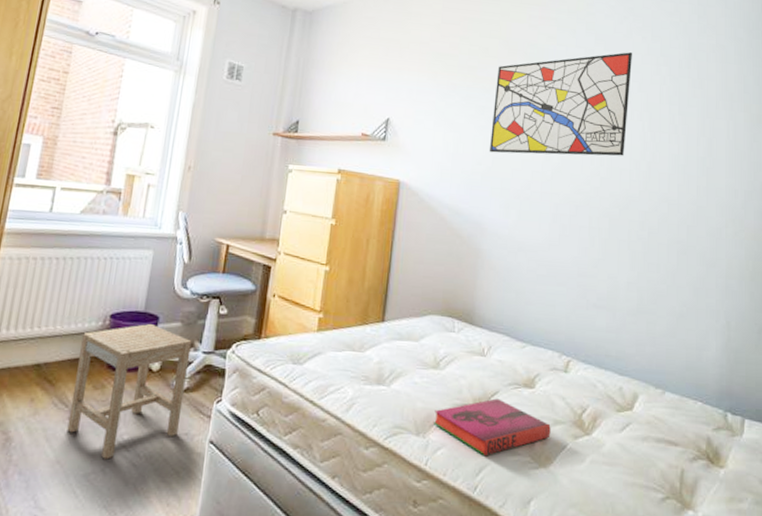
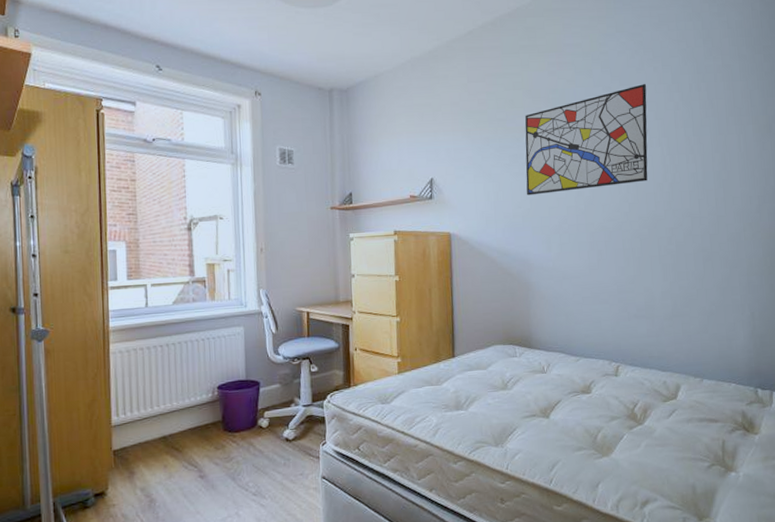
stool: present [67,323,192,460] -> none [197,388,294,505]
hardback book: present [434,398,551,457] -> none [508,406,609,455]

